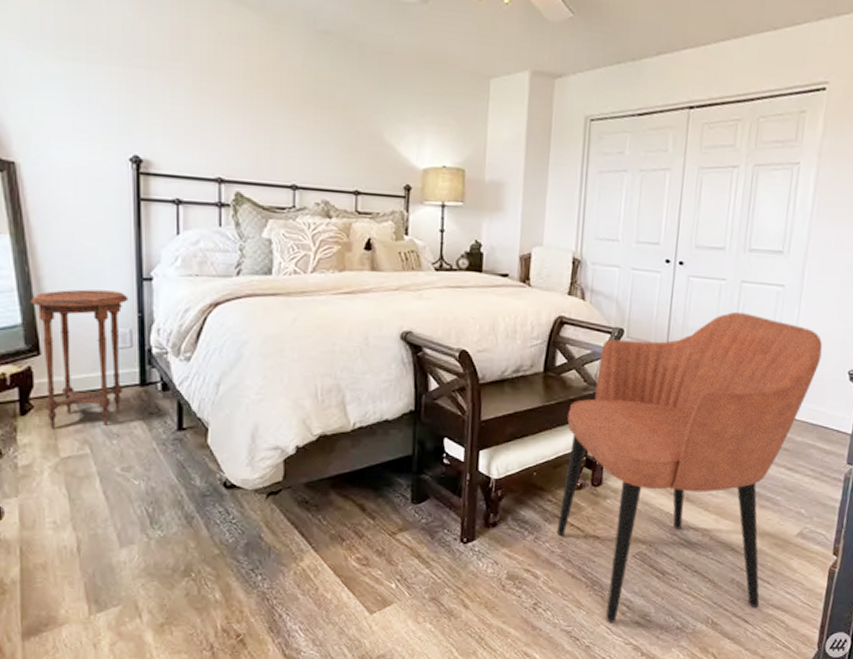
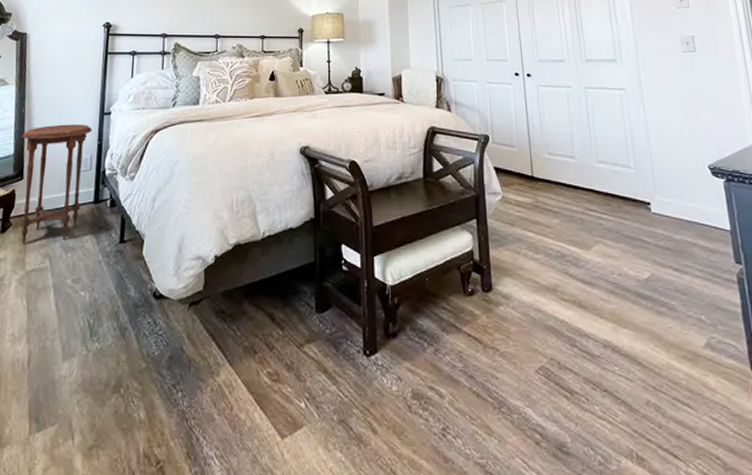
armchair: present [556,312,823,622] -> none [450,116,686,454]

